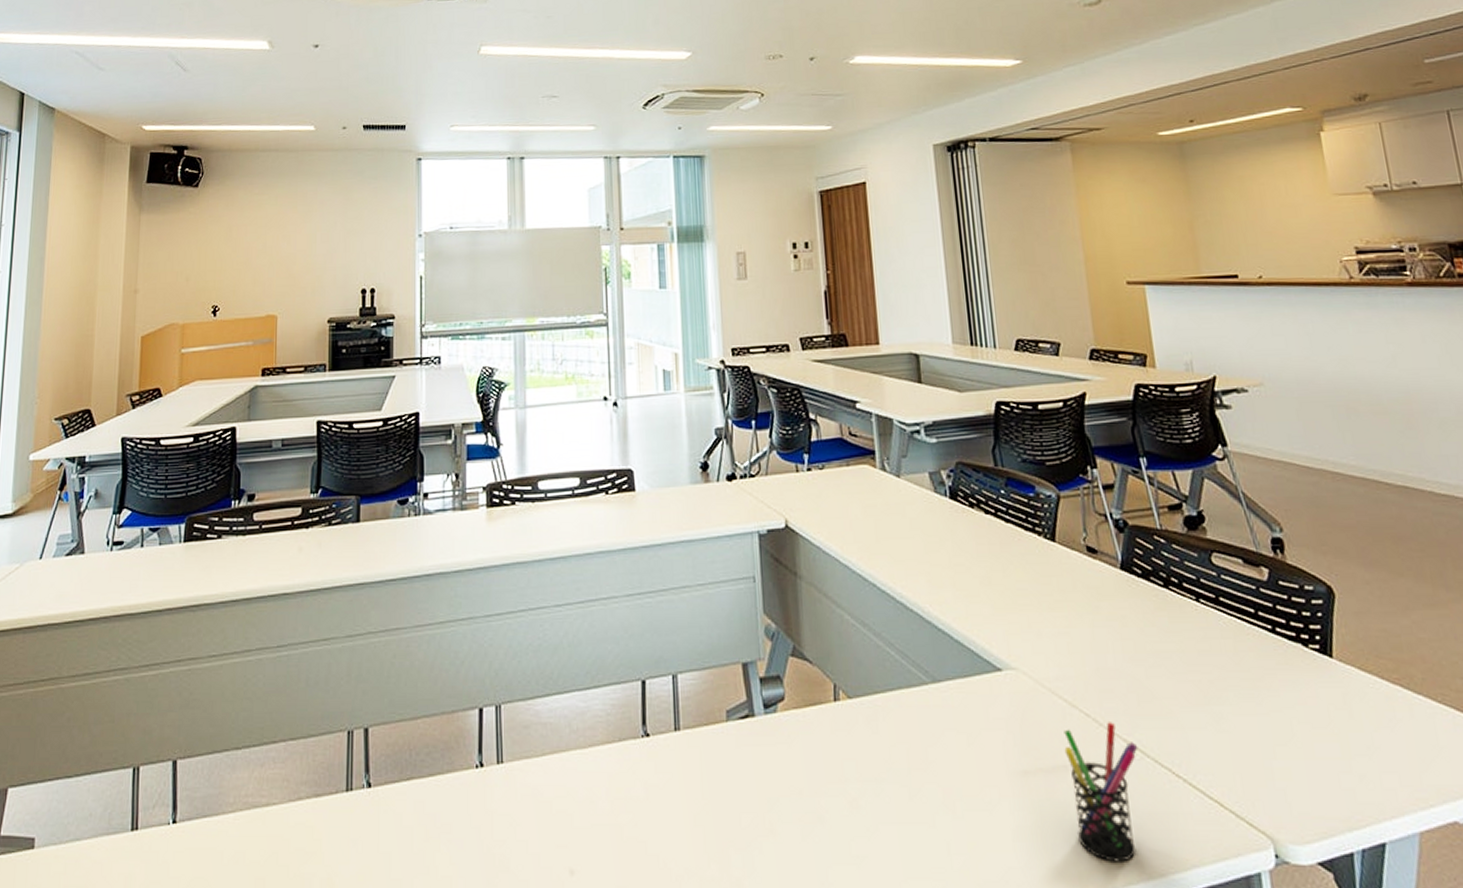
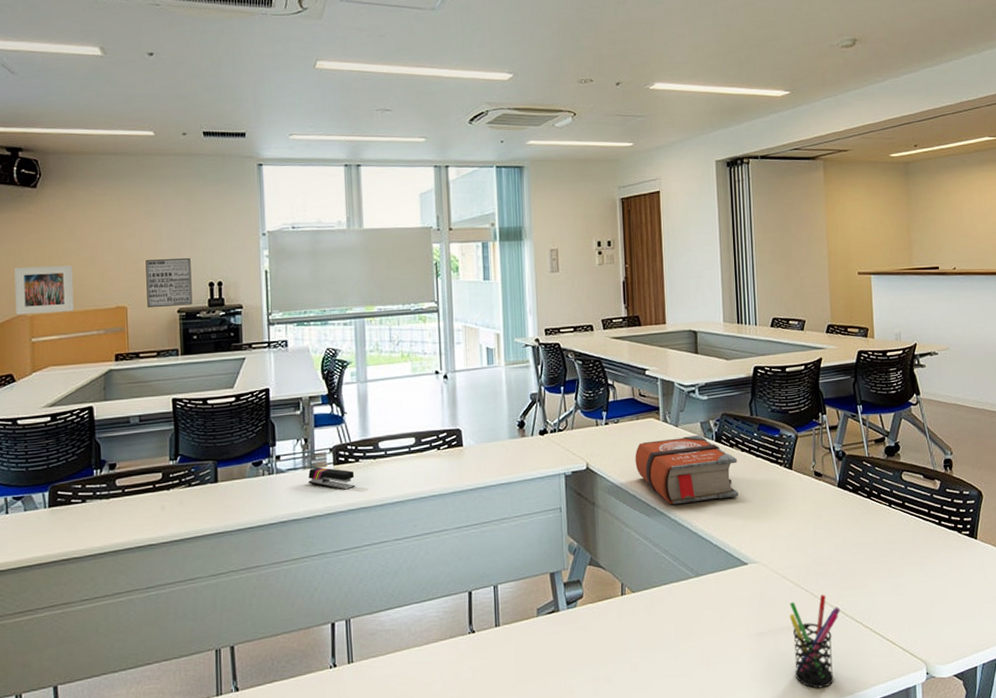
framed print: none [168,269,226,323] -> present [14,265,74,315]
wall art: none [297,262,344,318] -> present [146,258,192,308]
stapler: none [458,509,510,539] -> present [308,466,355,490]
bible: none [846,488,984,582] -> present [635,434,739,505]

